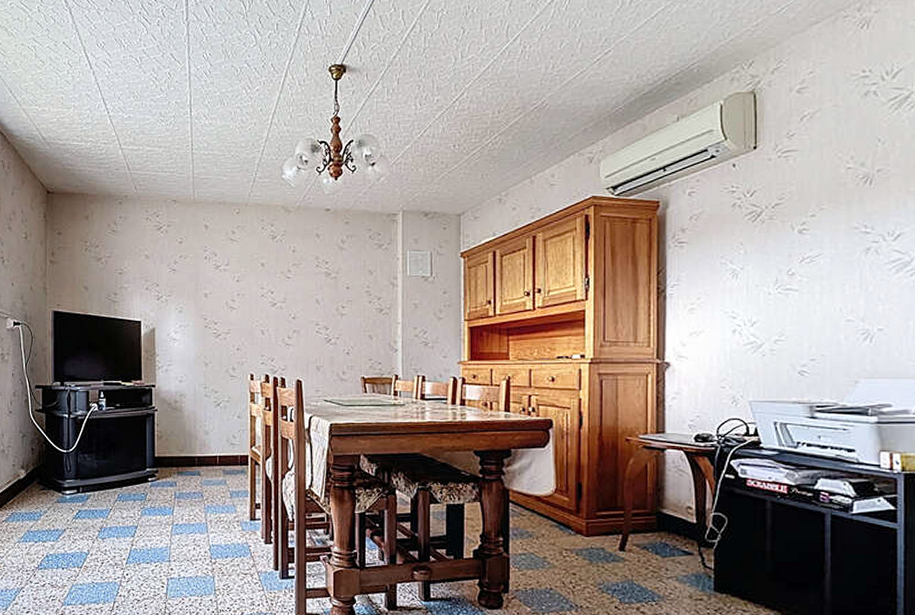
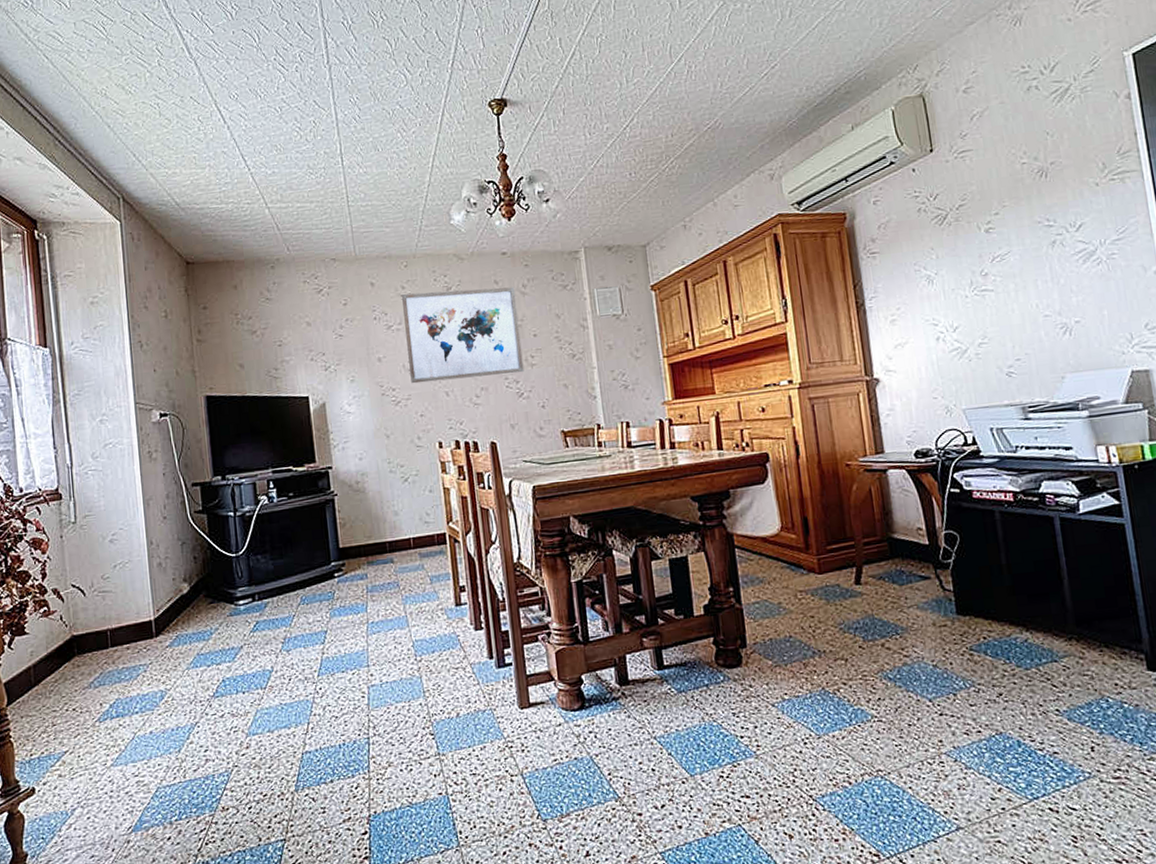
wall art: none [232,238,334,321] -> present [402,287,524,384]

